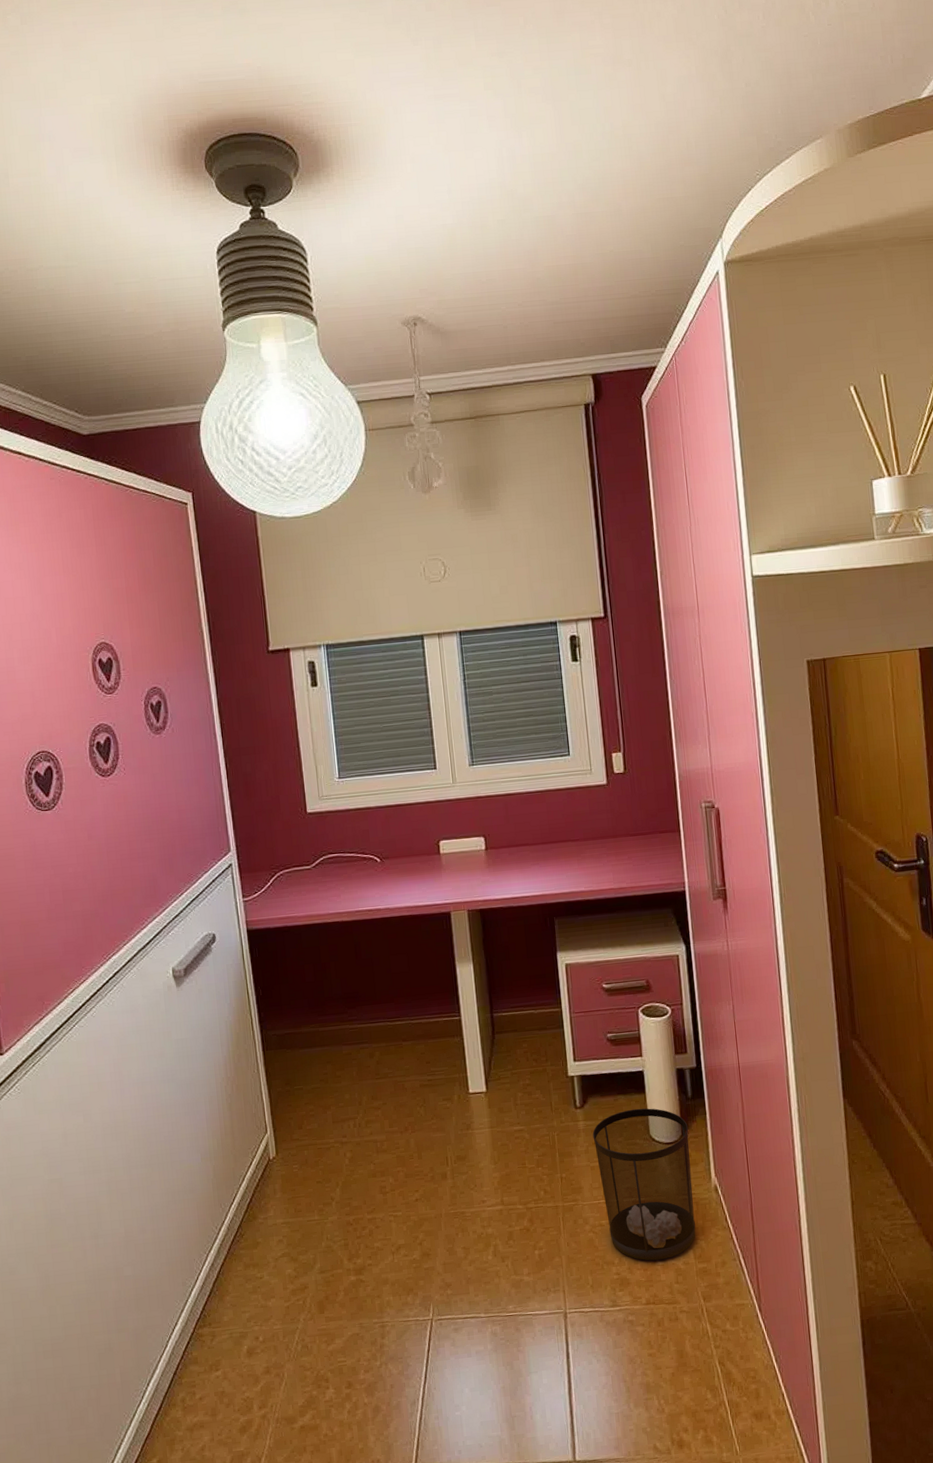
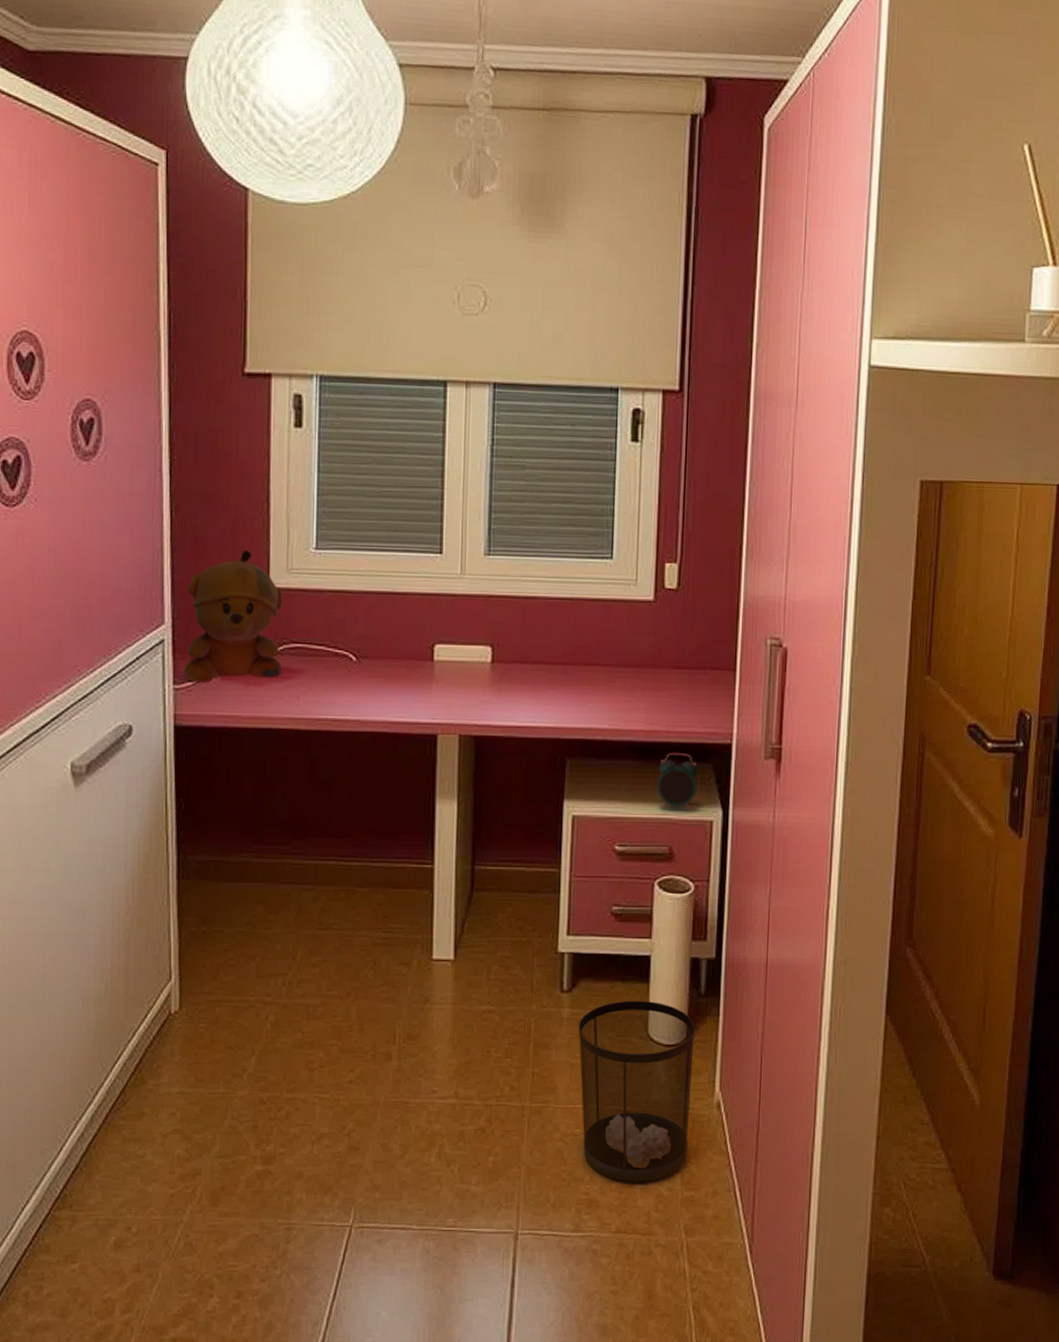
stuffed bear: none [245,786,324,894] -> present [183,550,283,683]
alarm clock: none [628,903,663,950] -> present [657,753,698,812]

